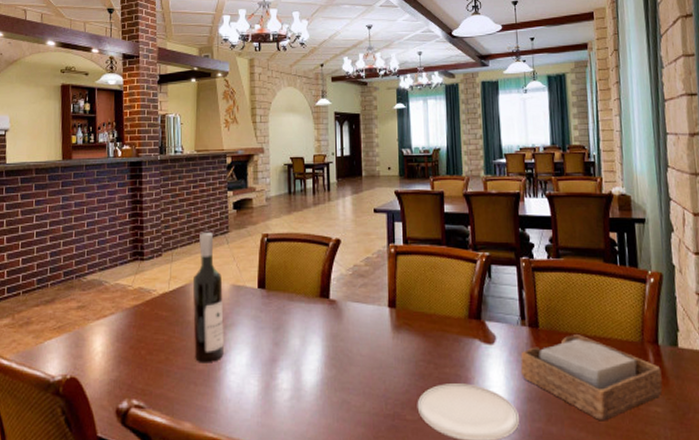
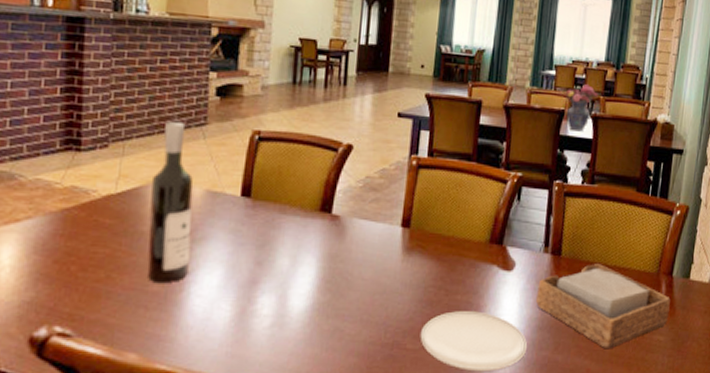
flower arrangement: none [519,168,550,211] -> present [566,84,598,132]

